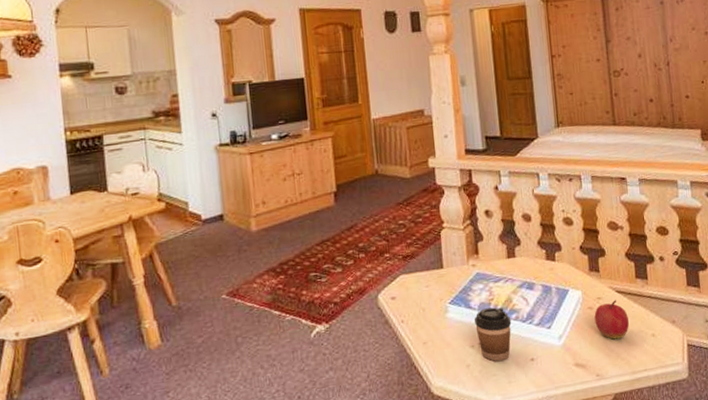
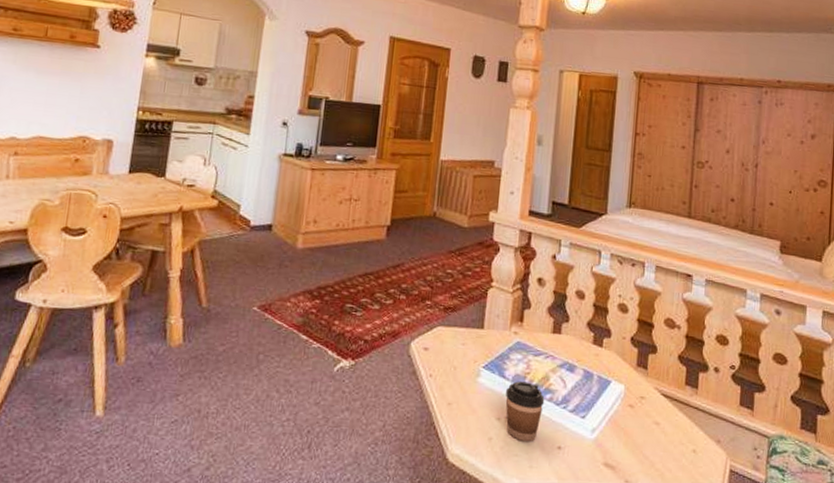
apple: present [594,300,629,340] -> none [633,403,670,447]

